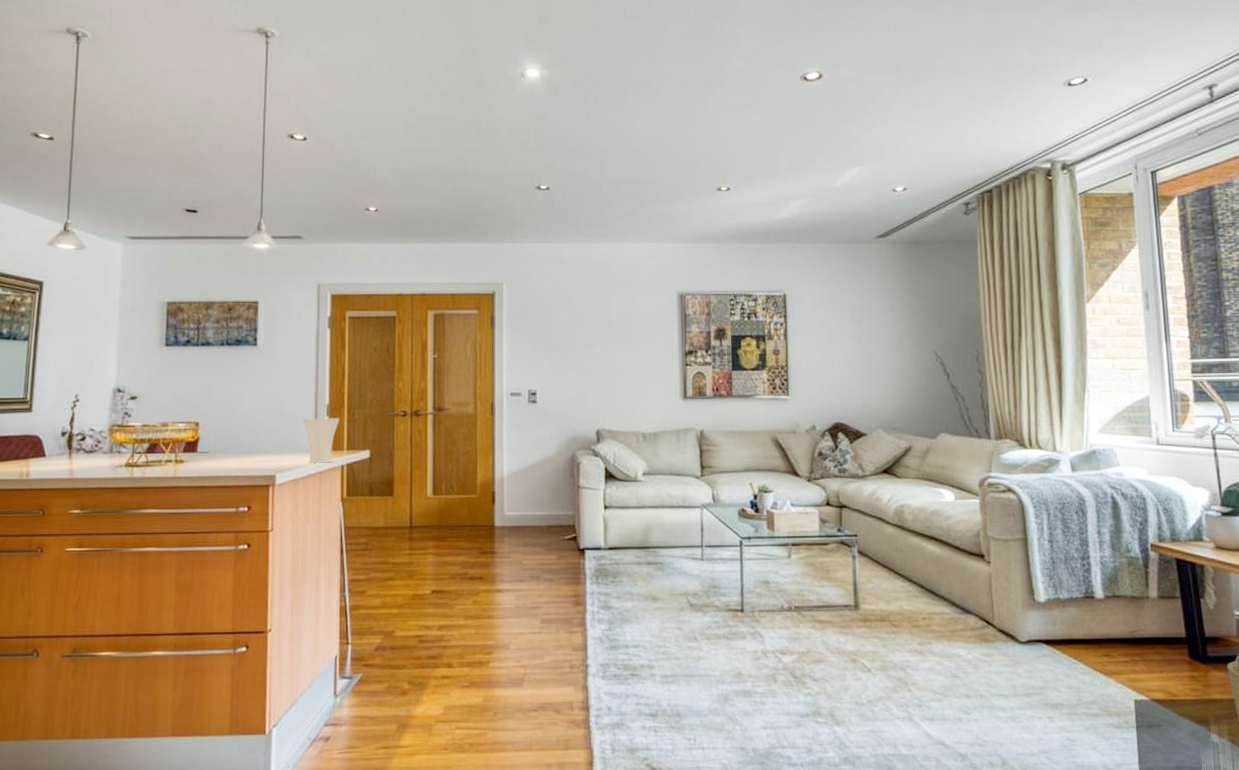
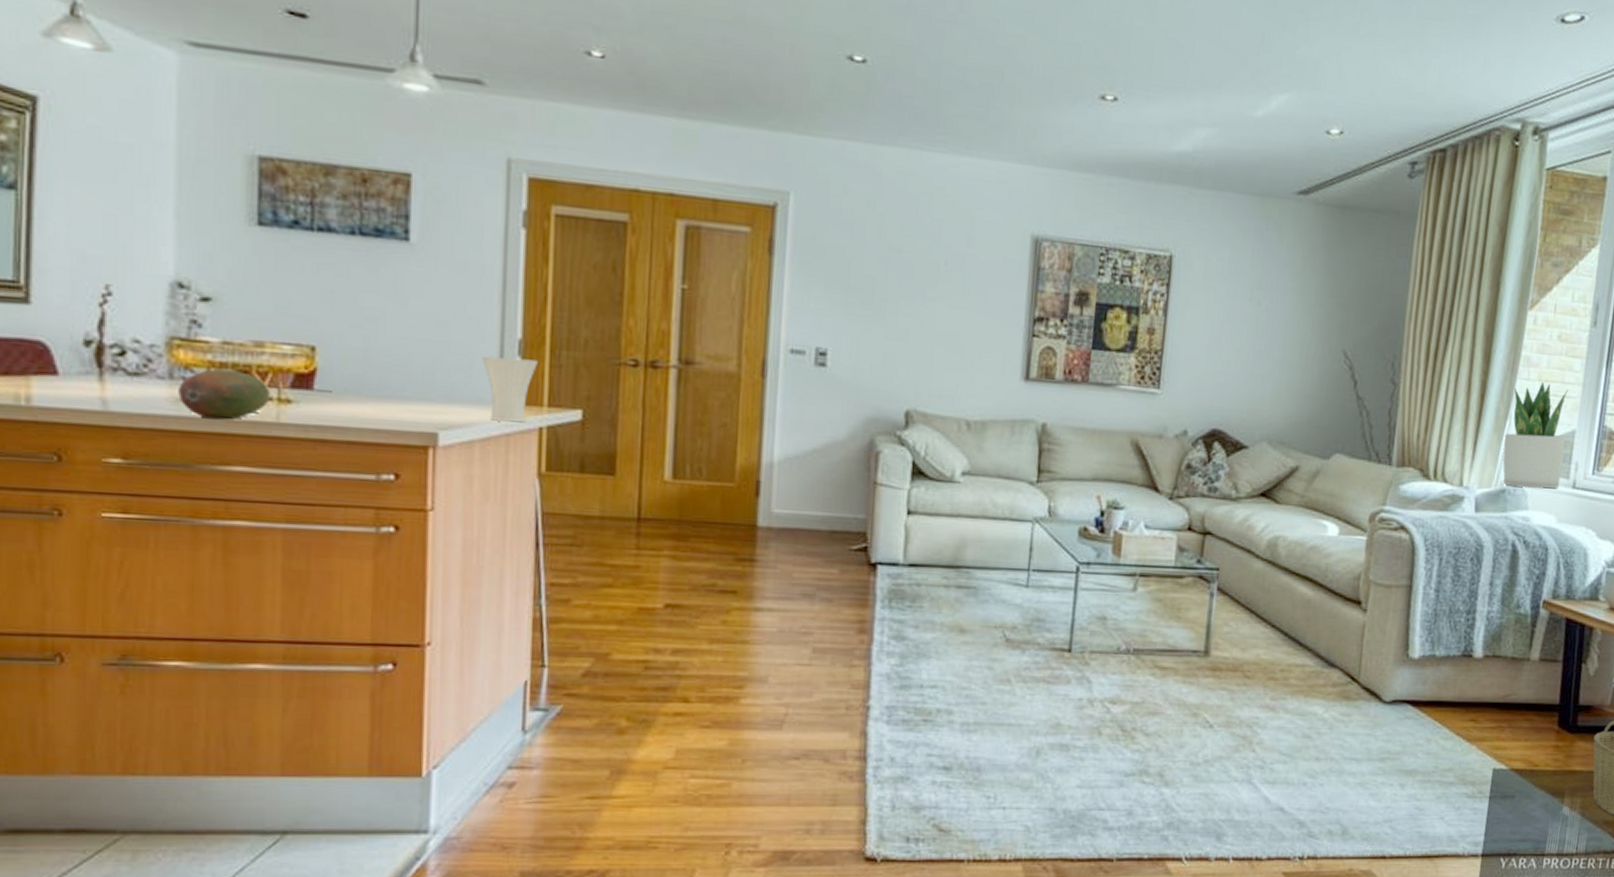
fruit: none [115,443,171,478] -> present [178,368,271,420]
planter: none [1085,360,1144,448] -> present [1502,382,1568,490]

